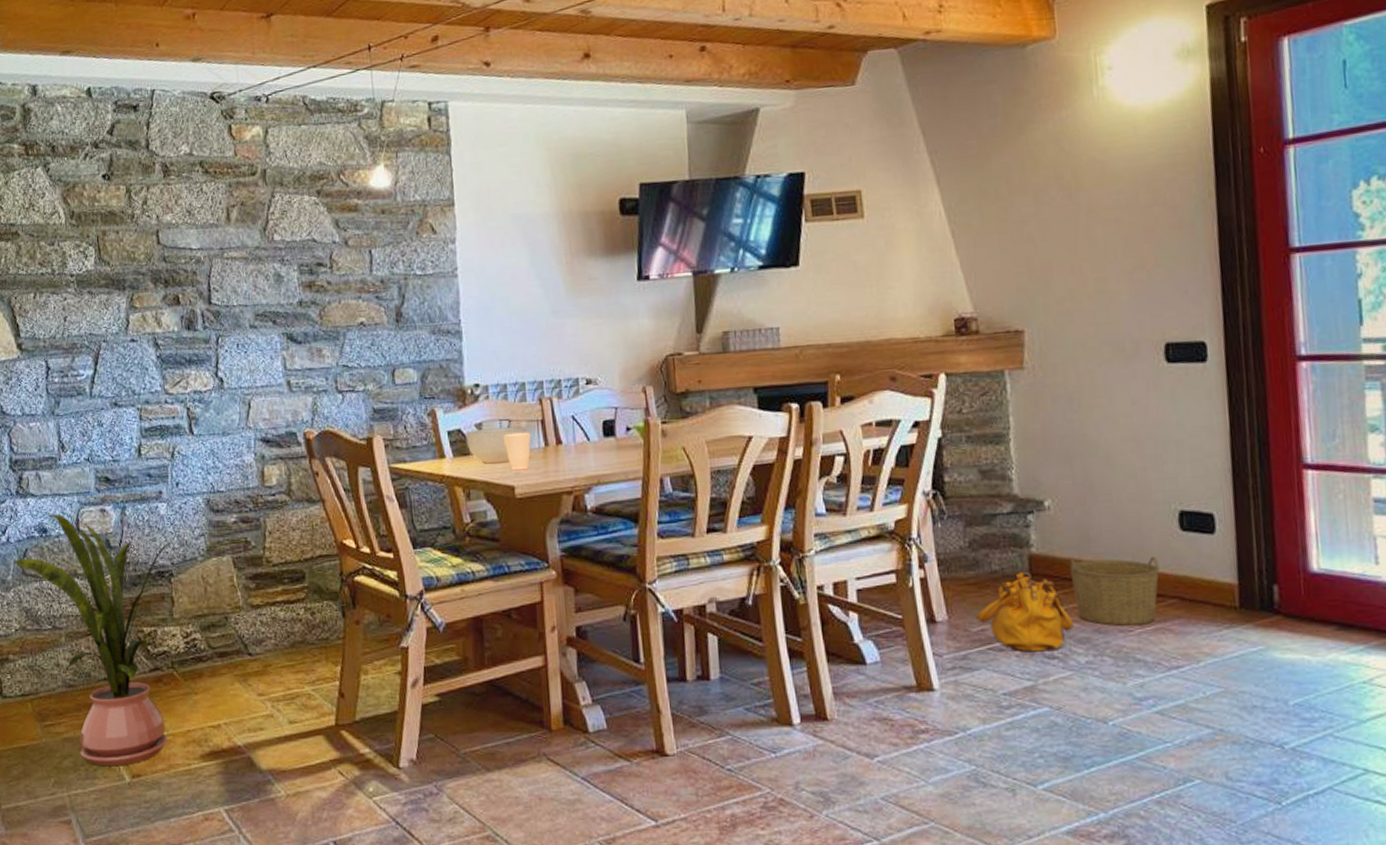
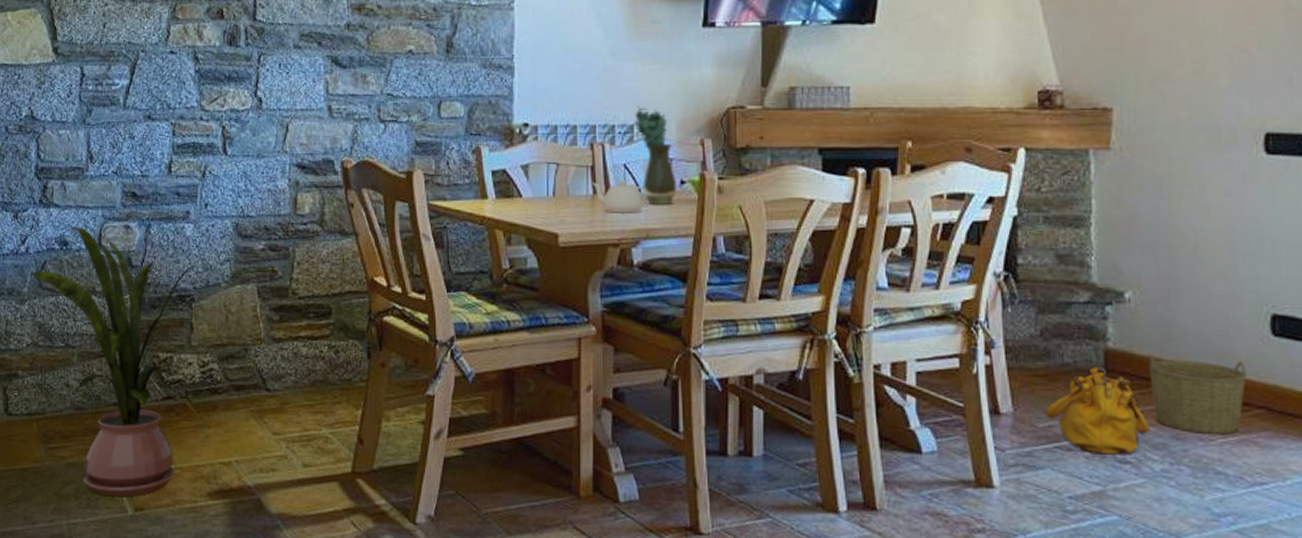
bowl: present [465,426,528,464] -> none [510,170,576,209]
cup: present [503,432,531,471] -> none [550,177,579,218]
teapot: none [542,431,599,463] -> present [591,180,650,213]
vase: none [579,359,624,454] -> present [634,106,677,206]

